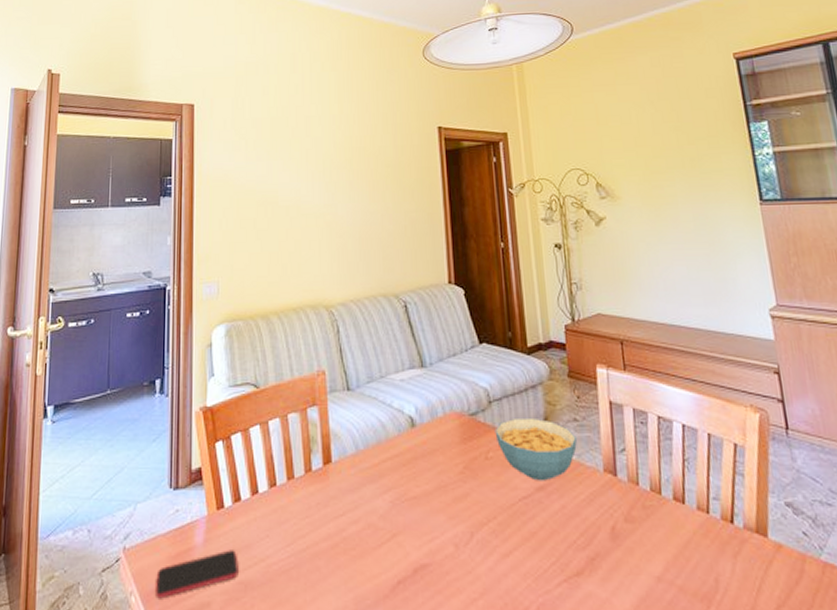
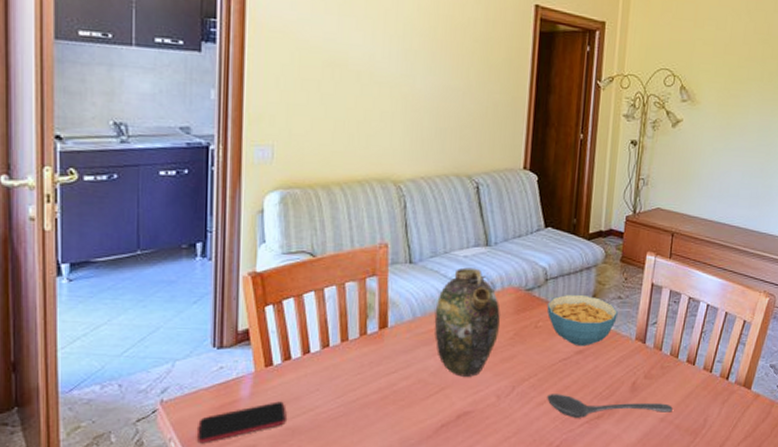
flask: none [377,392,447,520] -> present [434,267,500,377]
stirrer: none [512,542,670,575] -> present [547,394,673,418]

